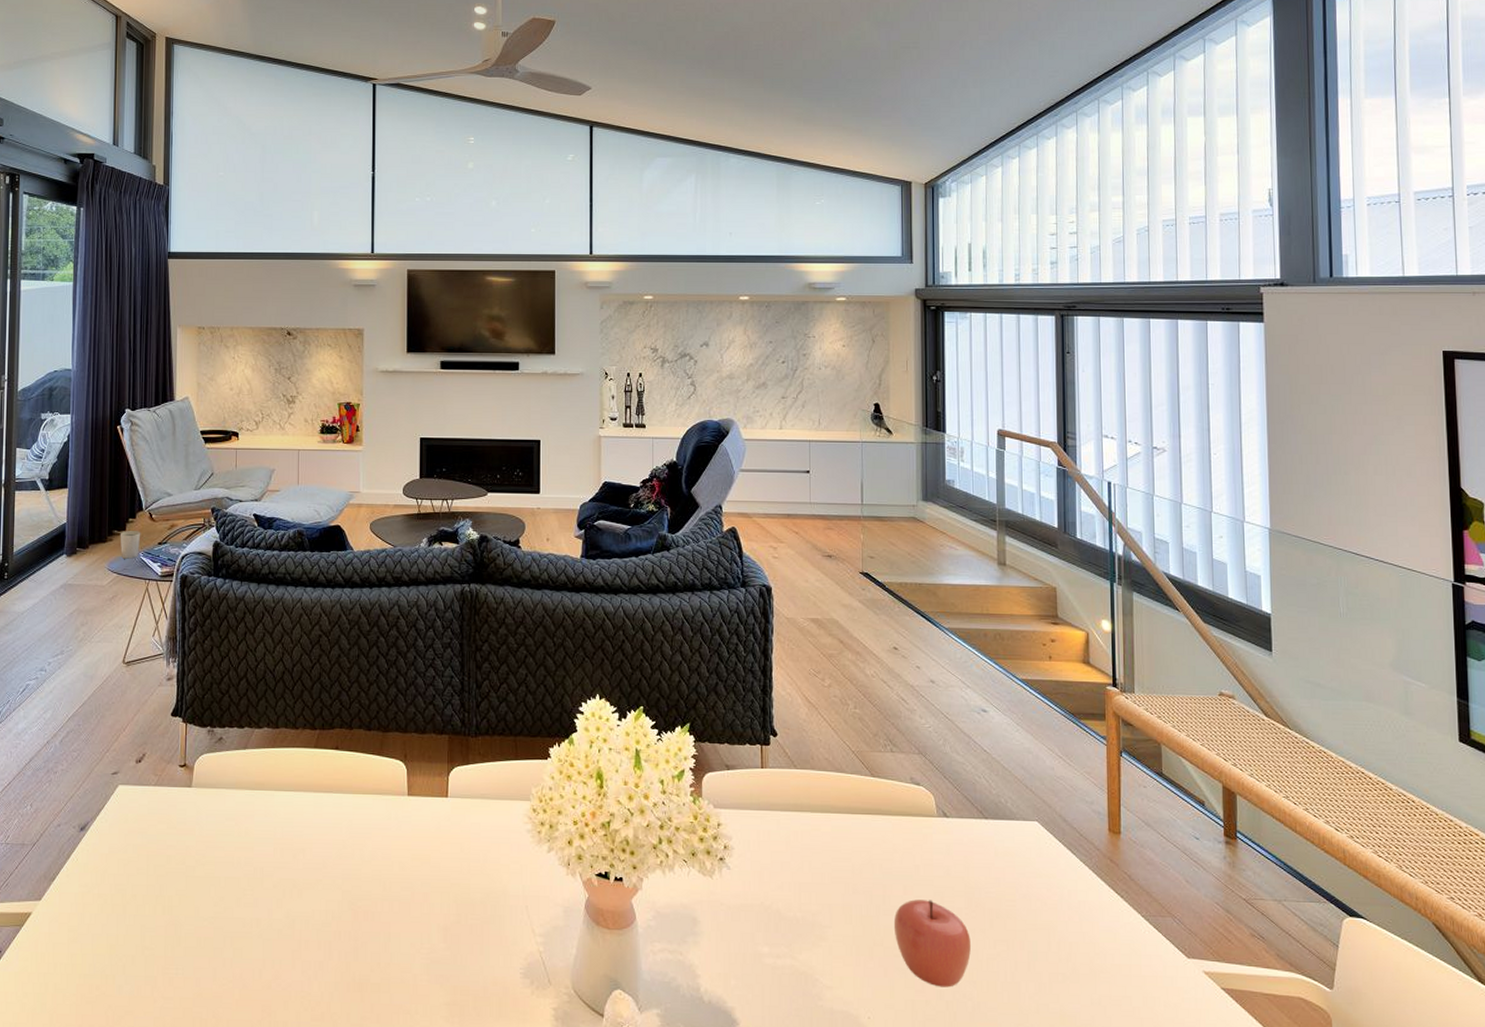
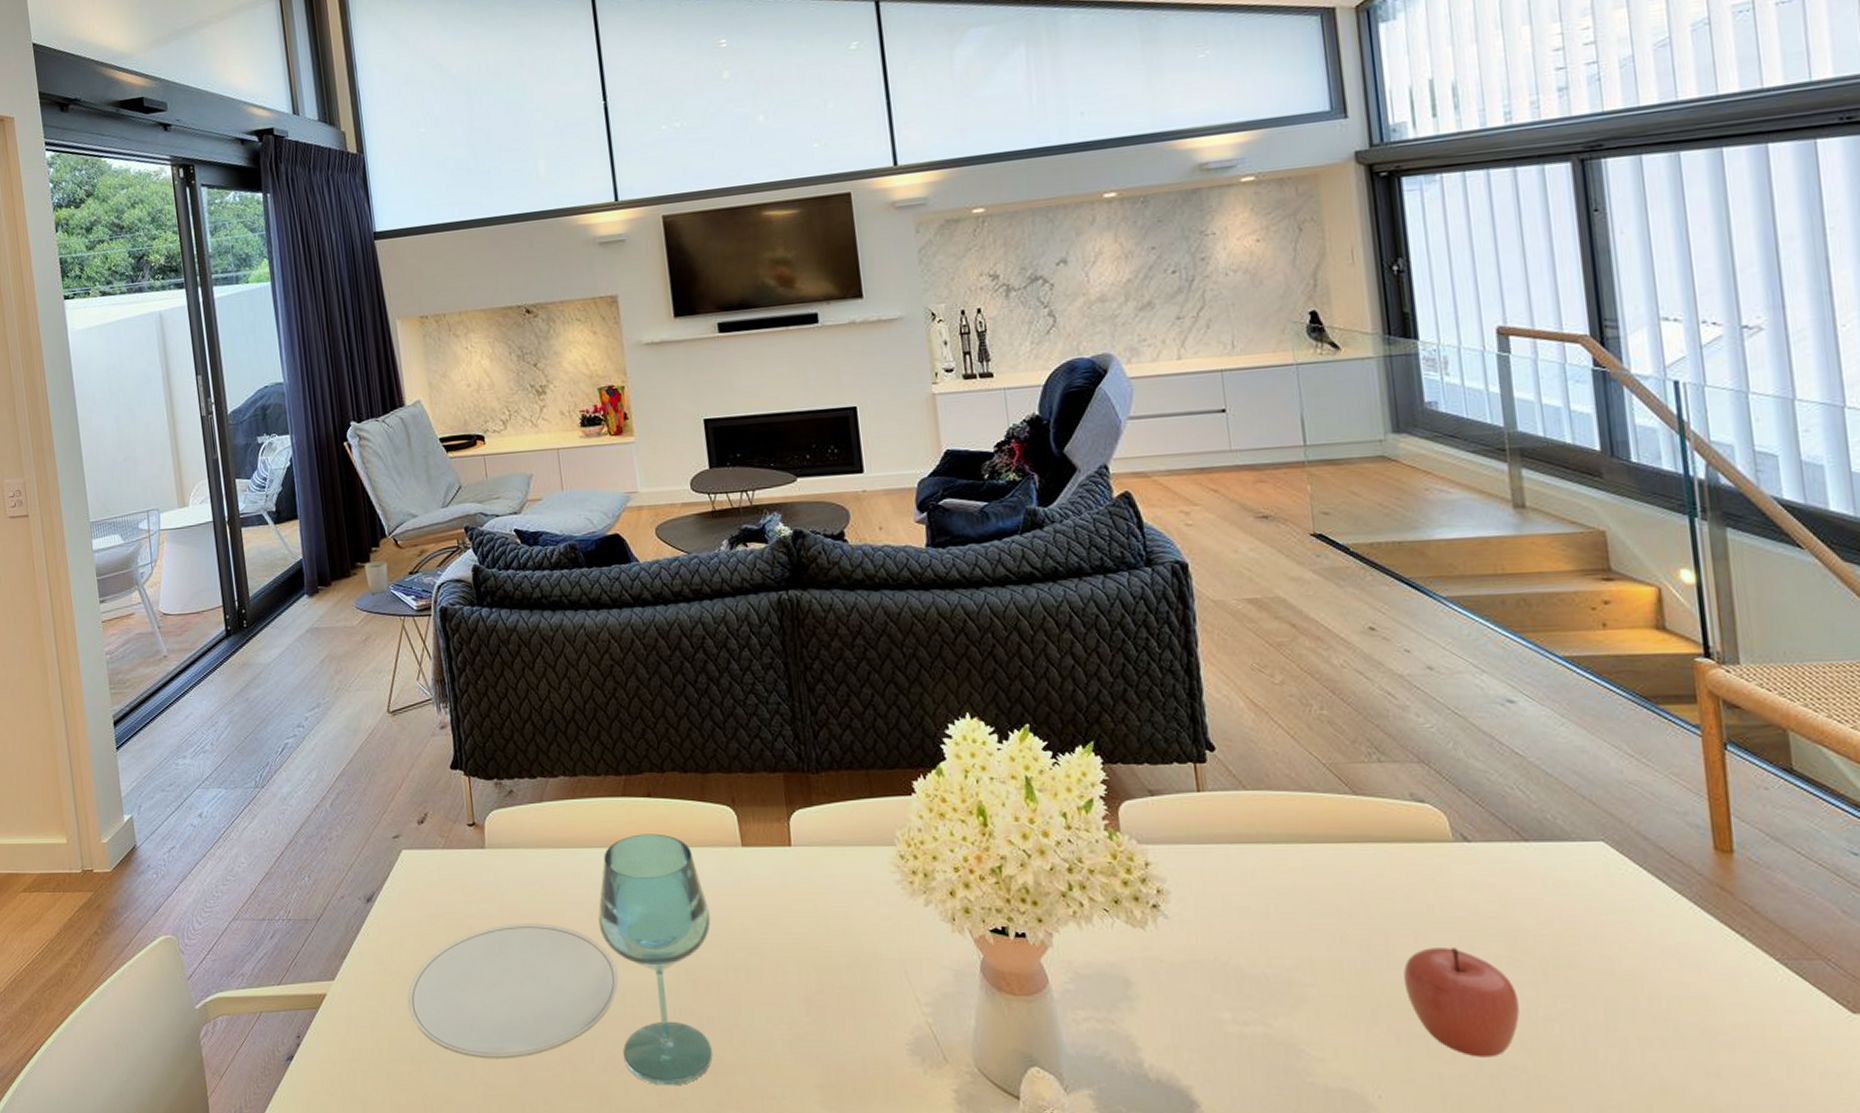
plate: none [104,855,291,976] -> present [407,923,619,1059]
wine glass: none [281,781,375,1002] -> present [598,833,713,1086]

